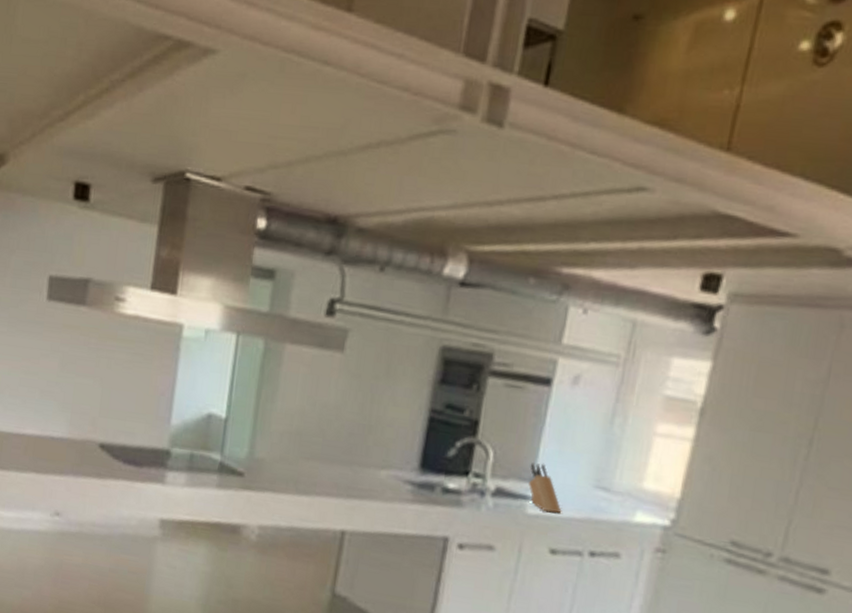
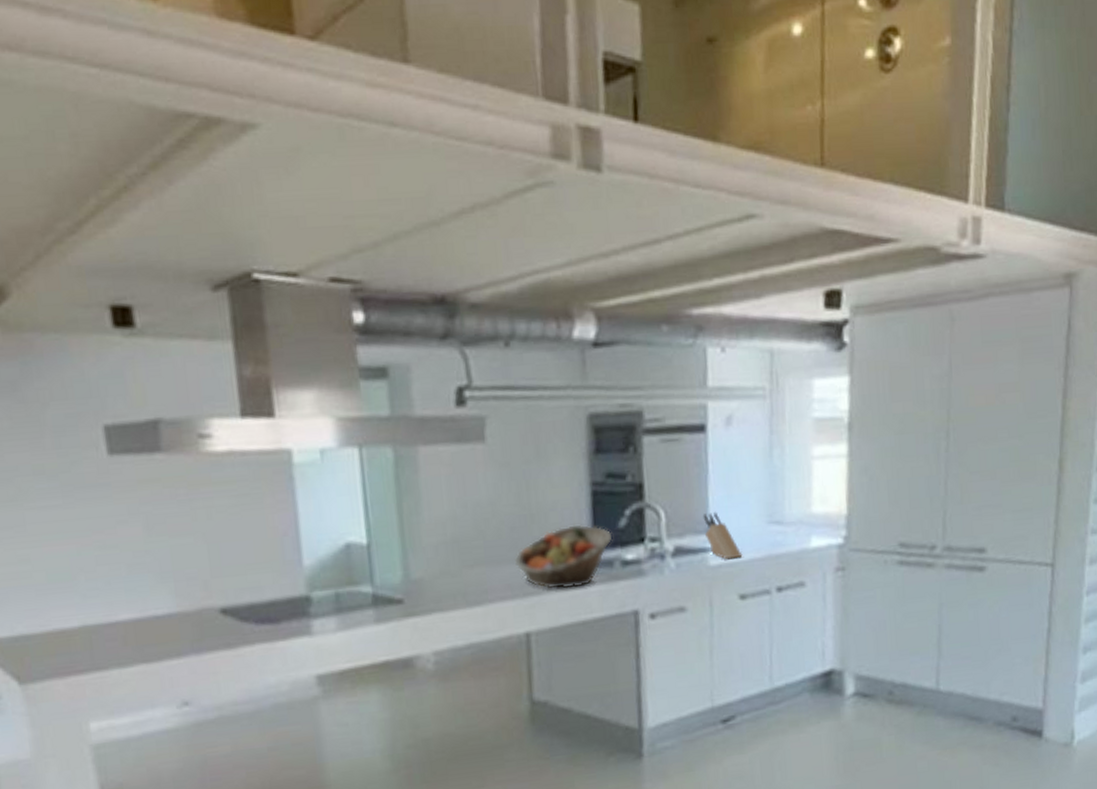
fruit basket: none [346,443,440,503] -> present [515,524,613,589]

